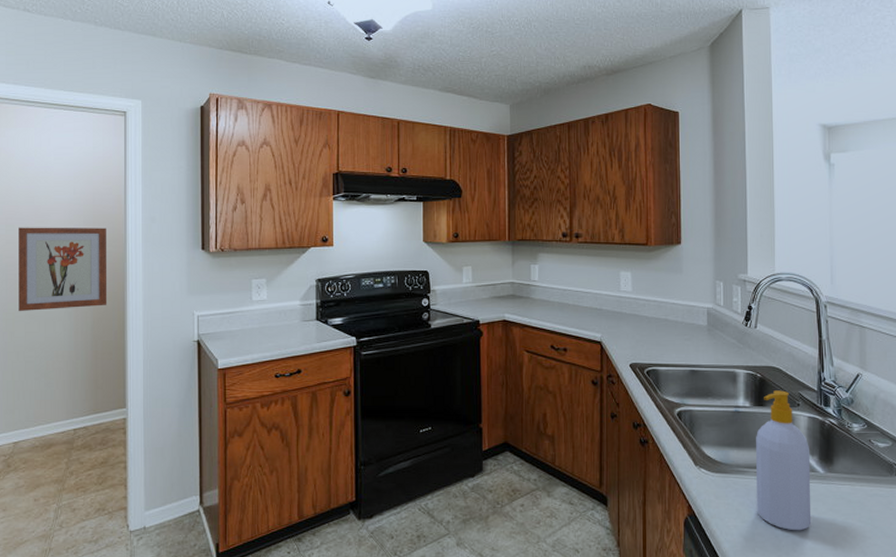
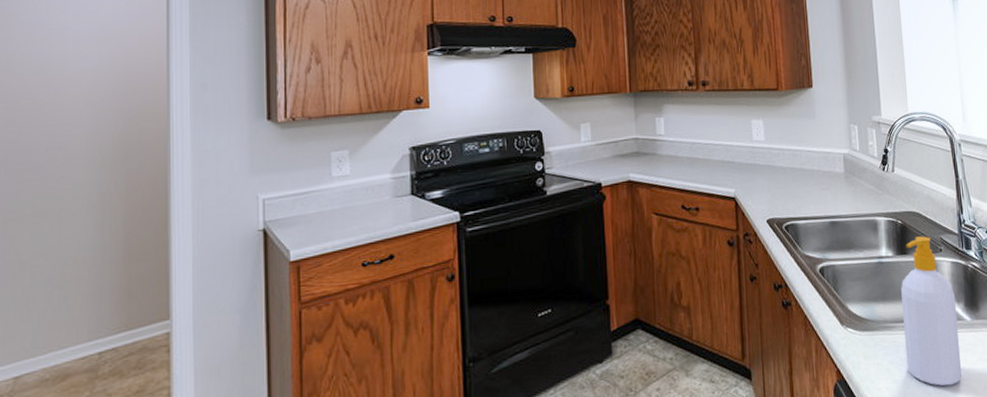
wall art: present [19,227,108,312] -> none [23,99,145,210]

